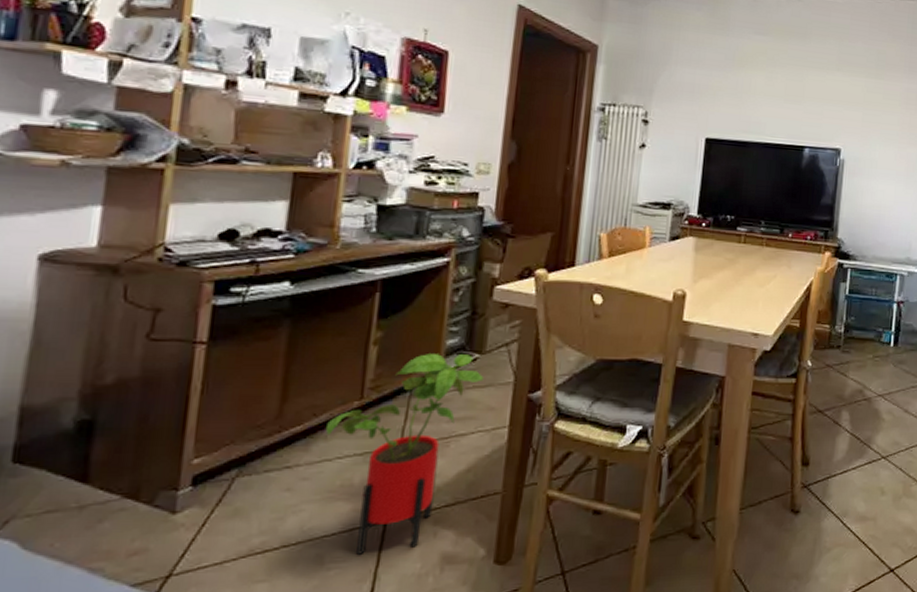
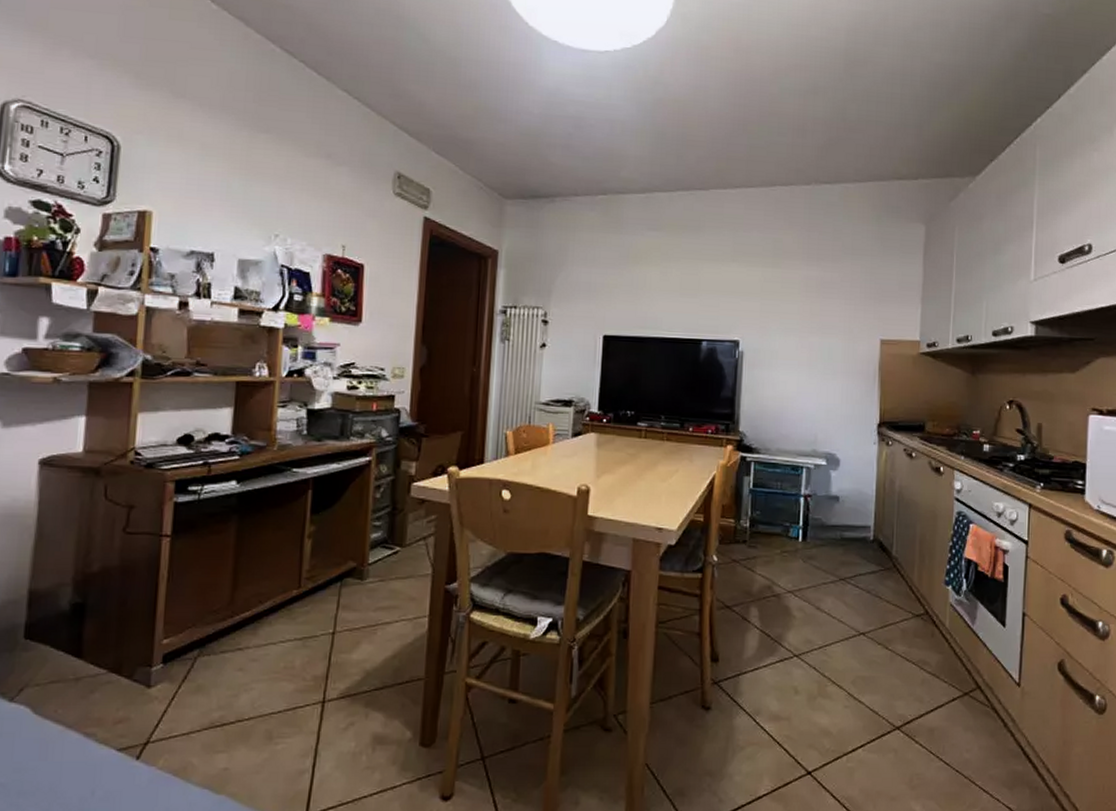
house plant: present [326,354,484,556] -> none [270,547,405,733]

